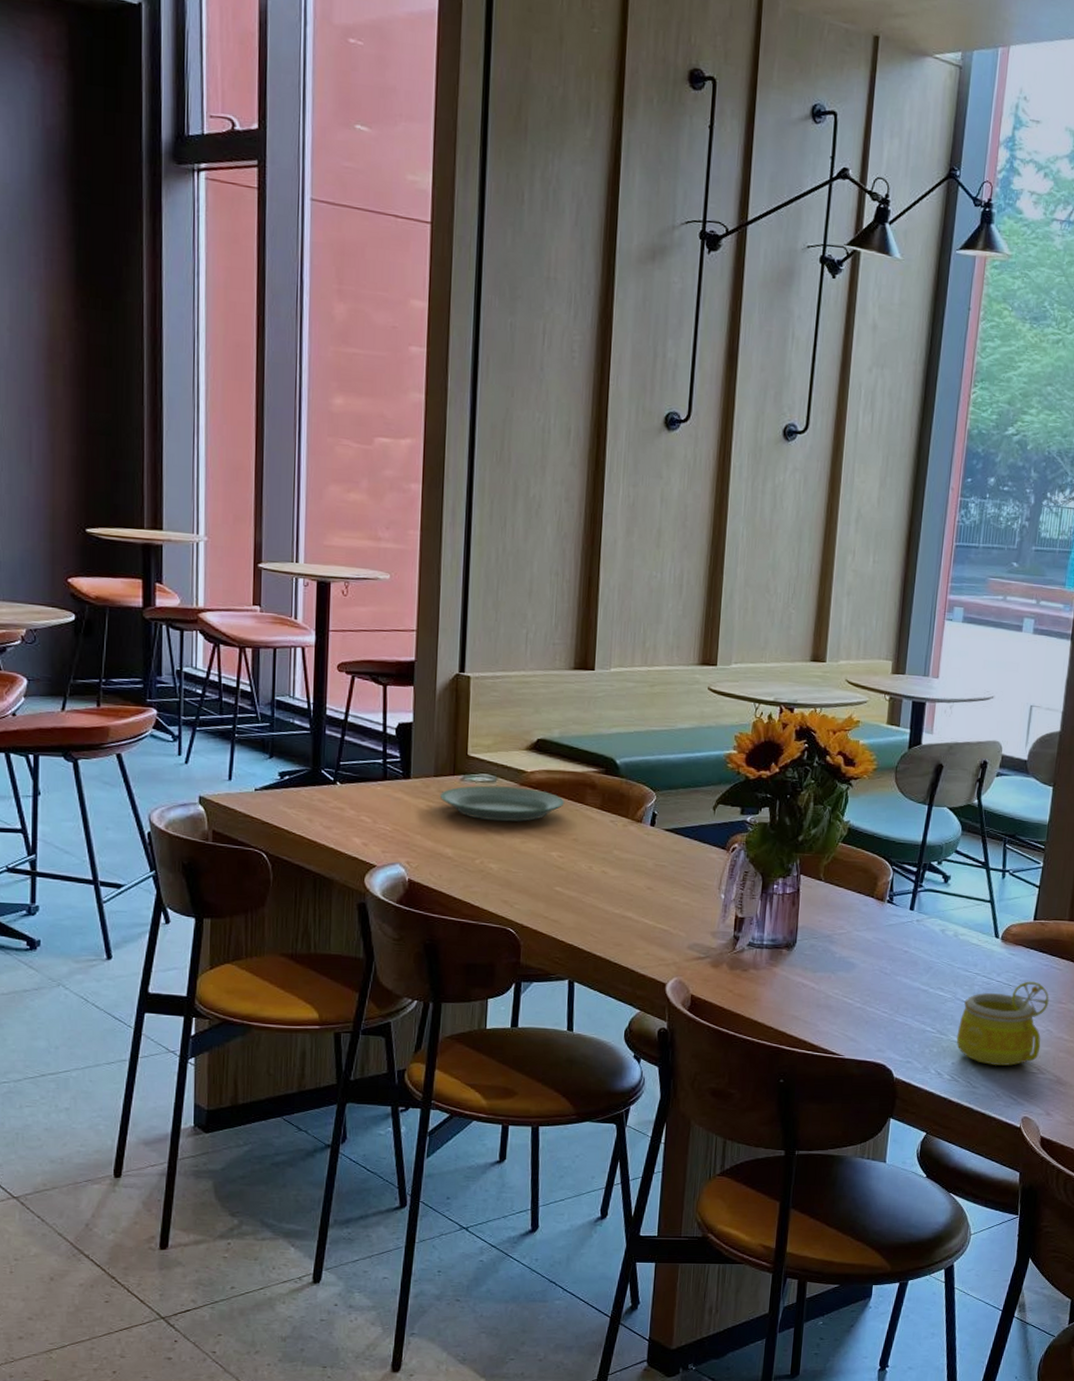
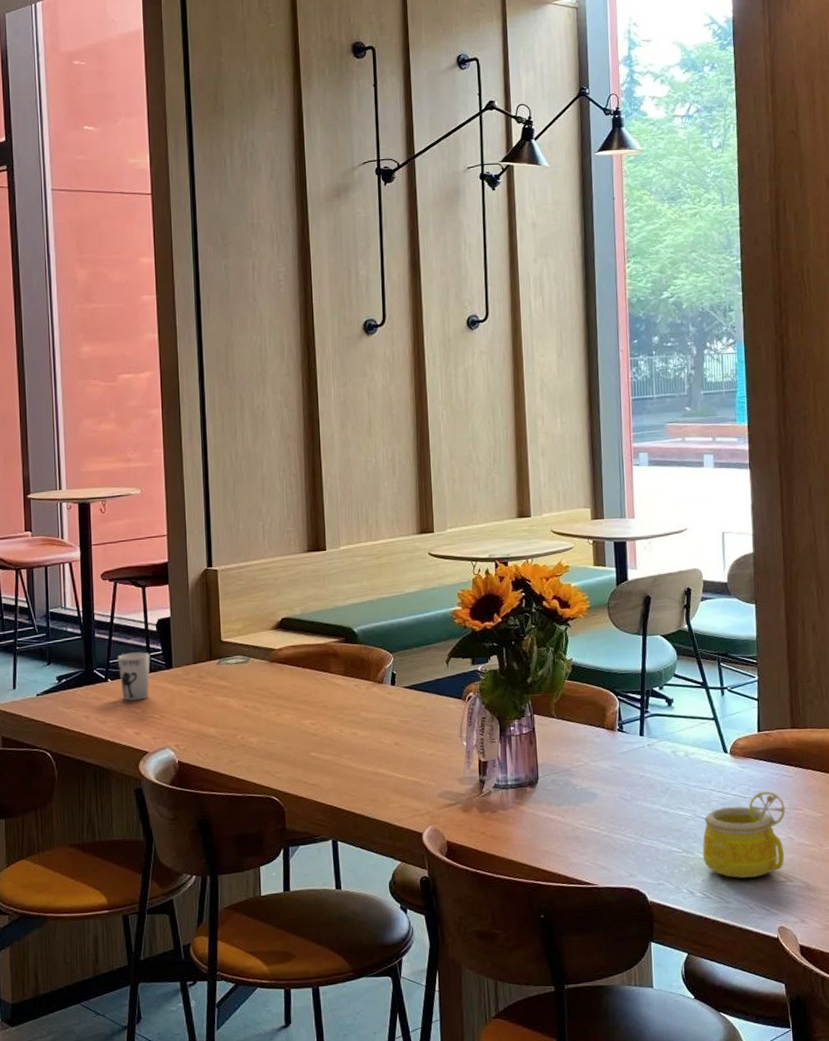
cup: none [349,756,386,809] -> present [117,652,150,701]
plate: present [439,785,565,822] -> none [199,664,312,698]

